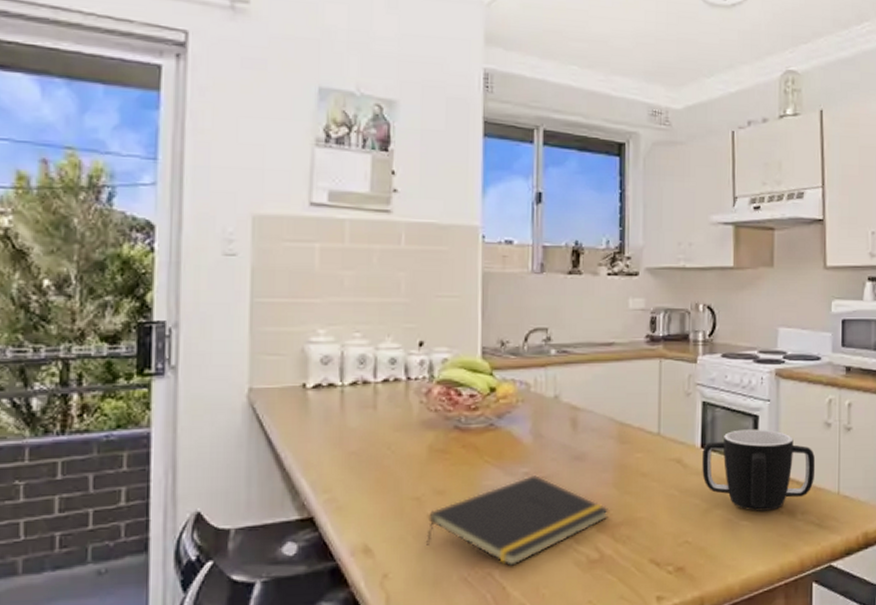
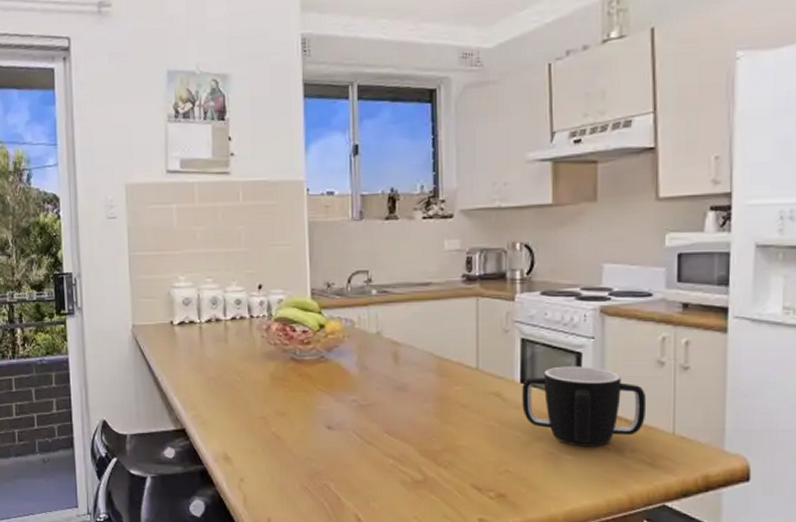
notepad: present [426,475,610,567] -> none [273,403,432,481]

